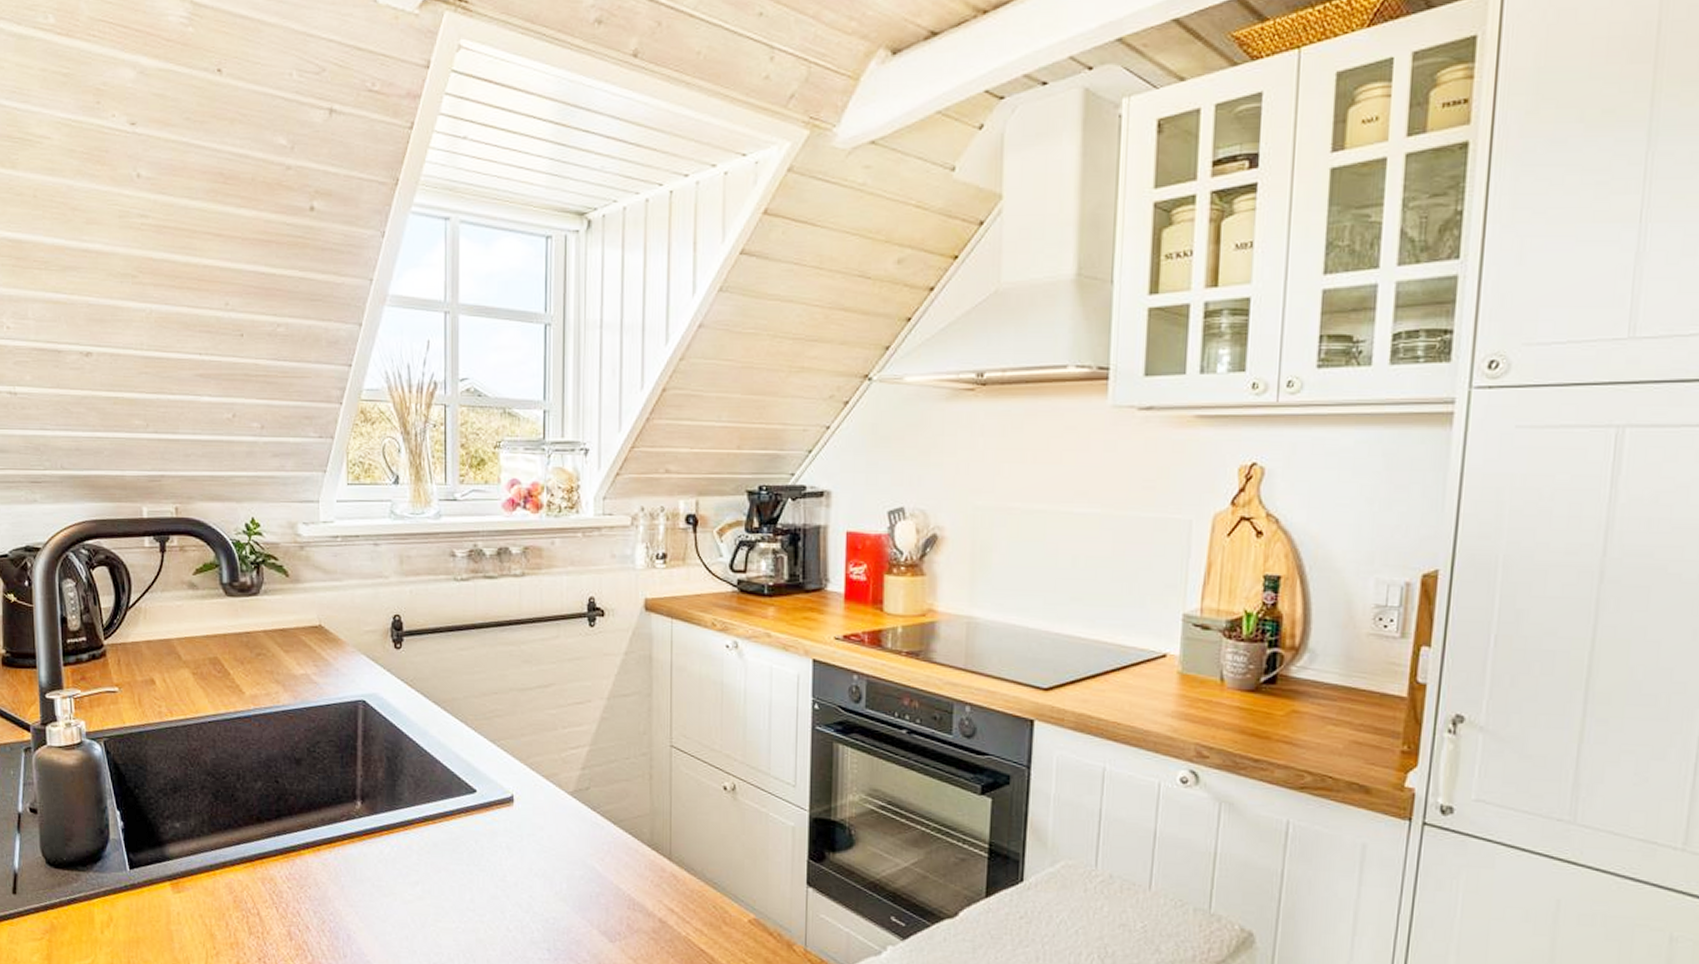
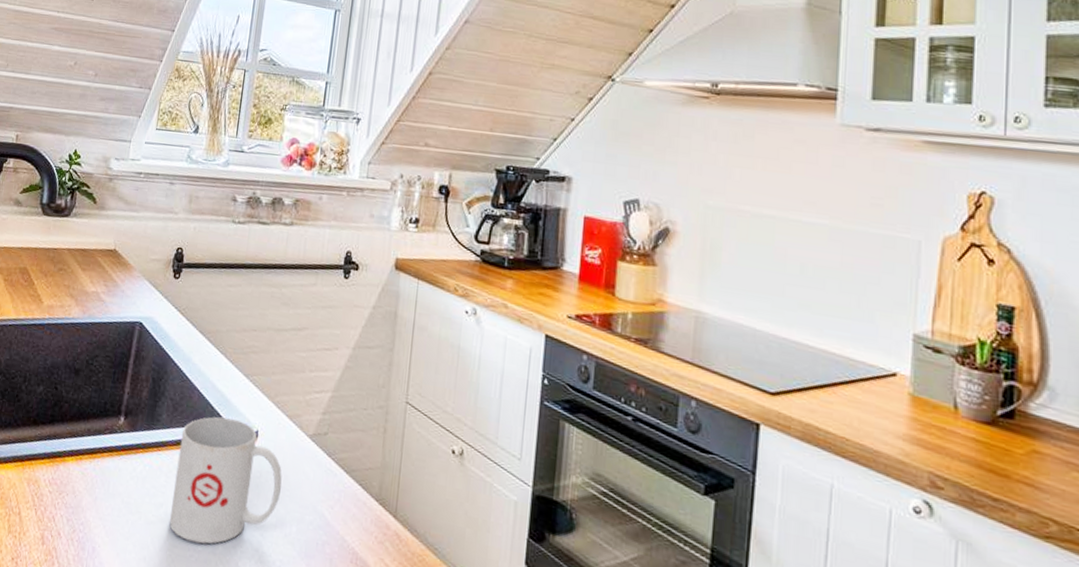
mug: none [427,787,547,915] -> present [169,416,282,544]

